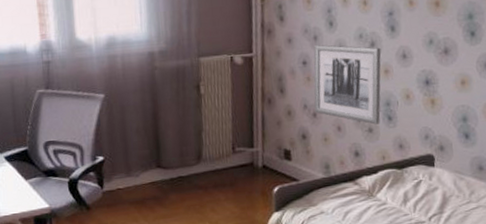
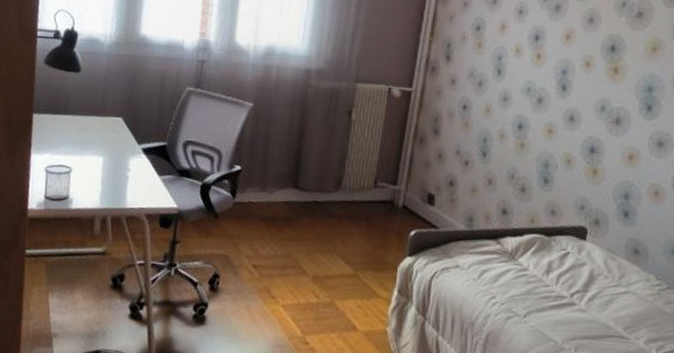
wall art: present [314,45,382,125] -> none [466,91,548,185]

